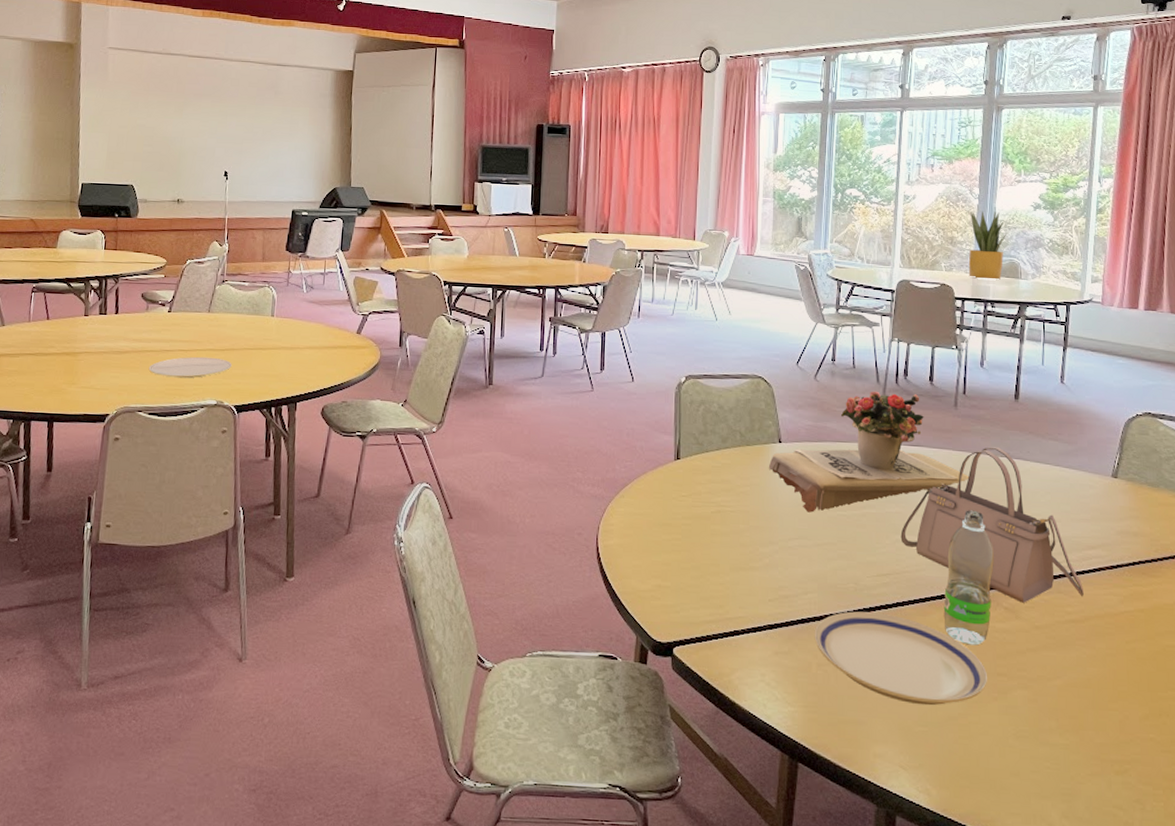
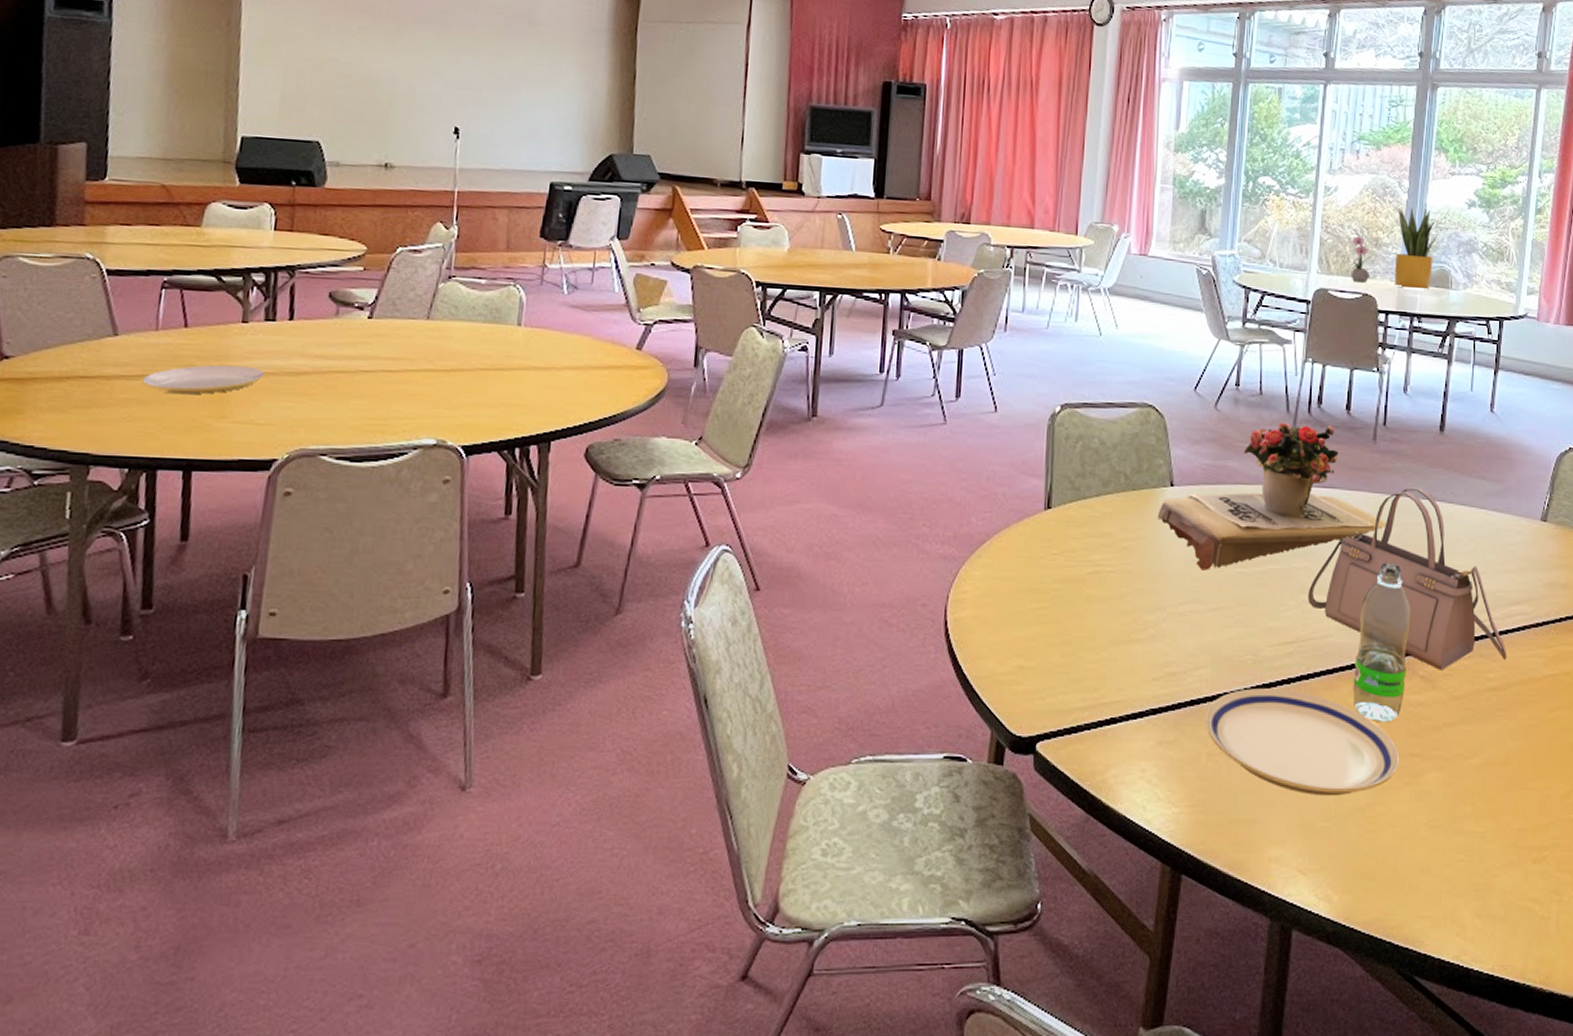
plate: none [20,346,100,368] -> present [142,364,265,395]
plate: present [148,356,232,379] -> none [337,379,460,410]
flower arrangement: none [930,229,948,276] -> present [1351,228,1372,284]

